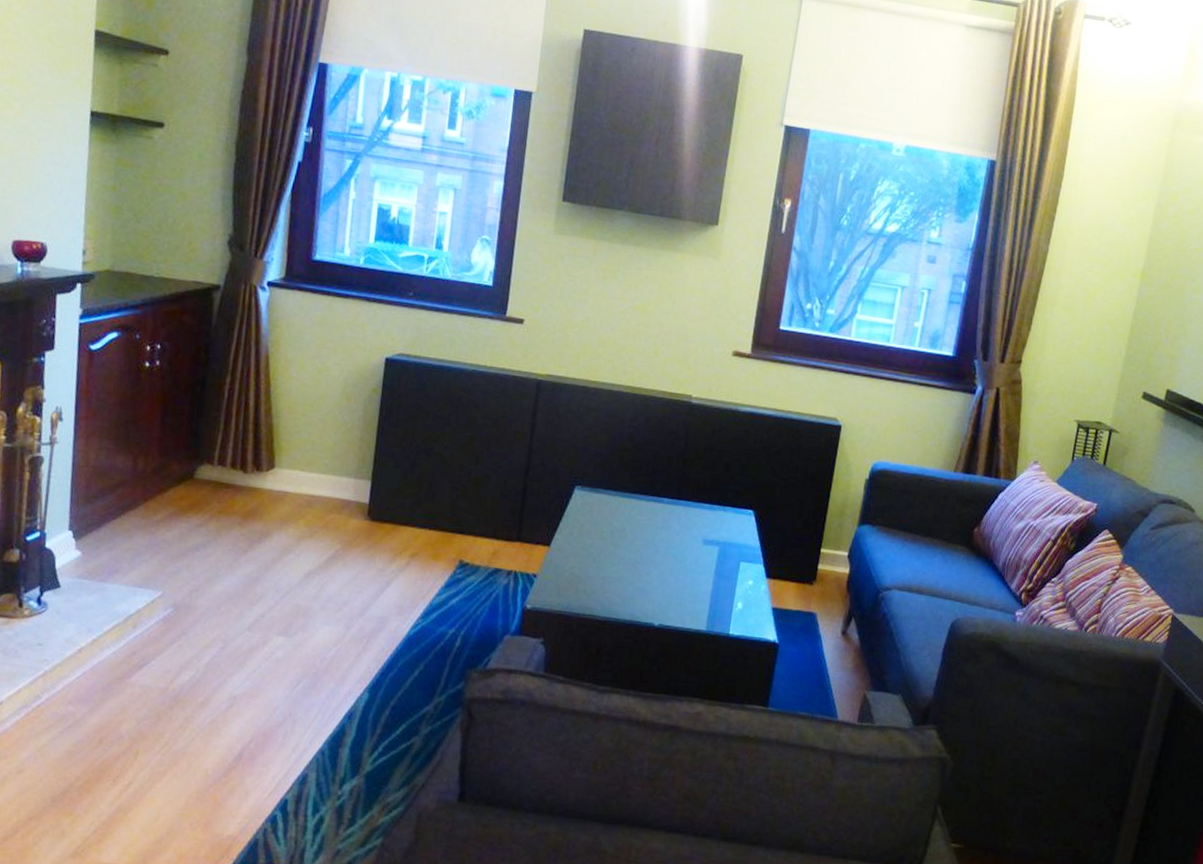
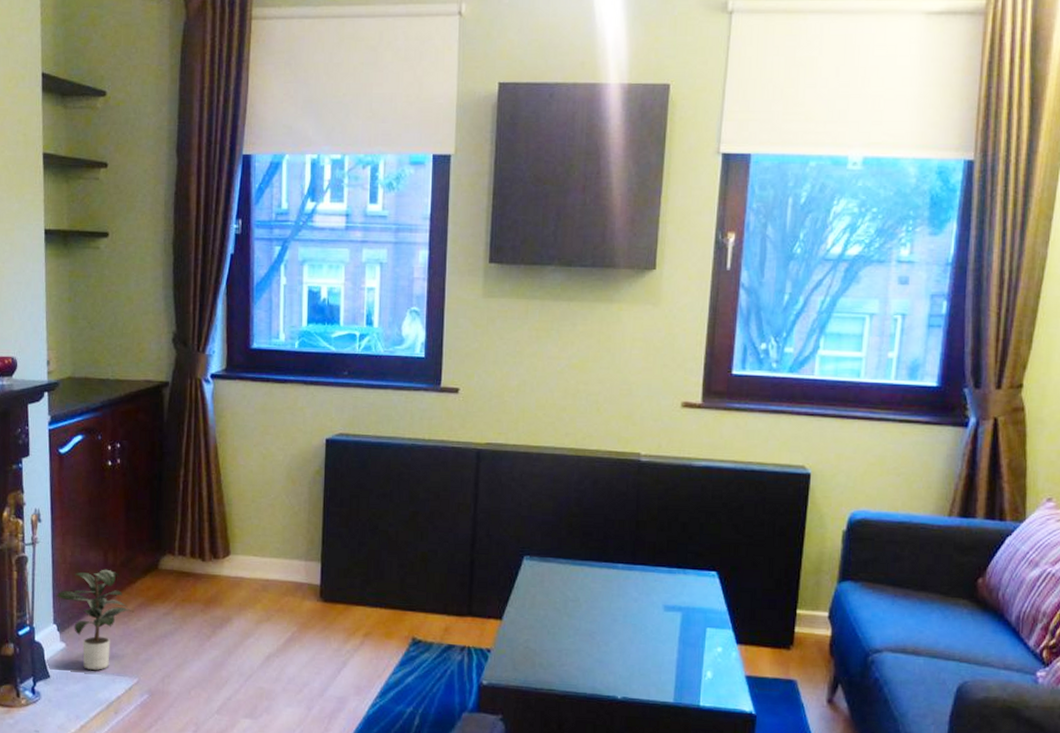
potted plant: none [73,475,163,581] -> present [55,569,133,670]

